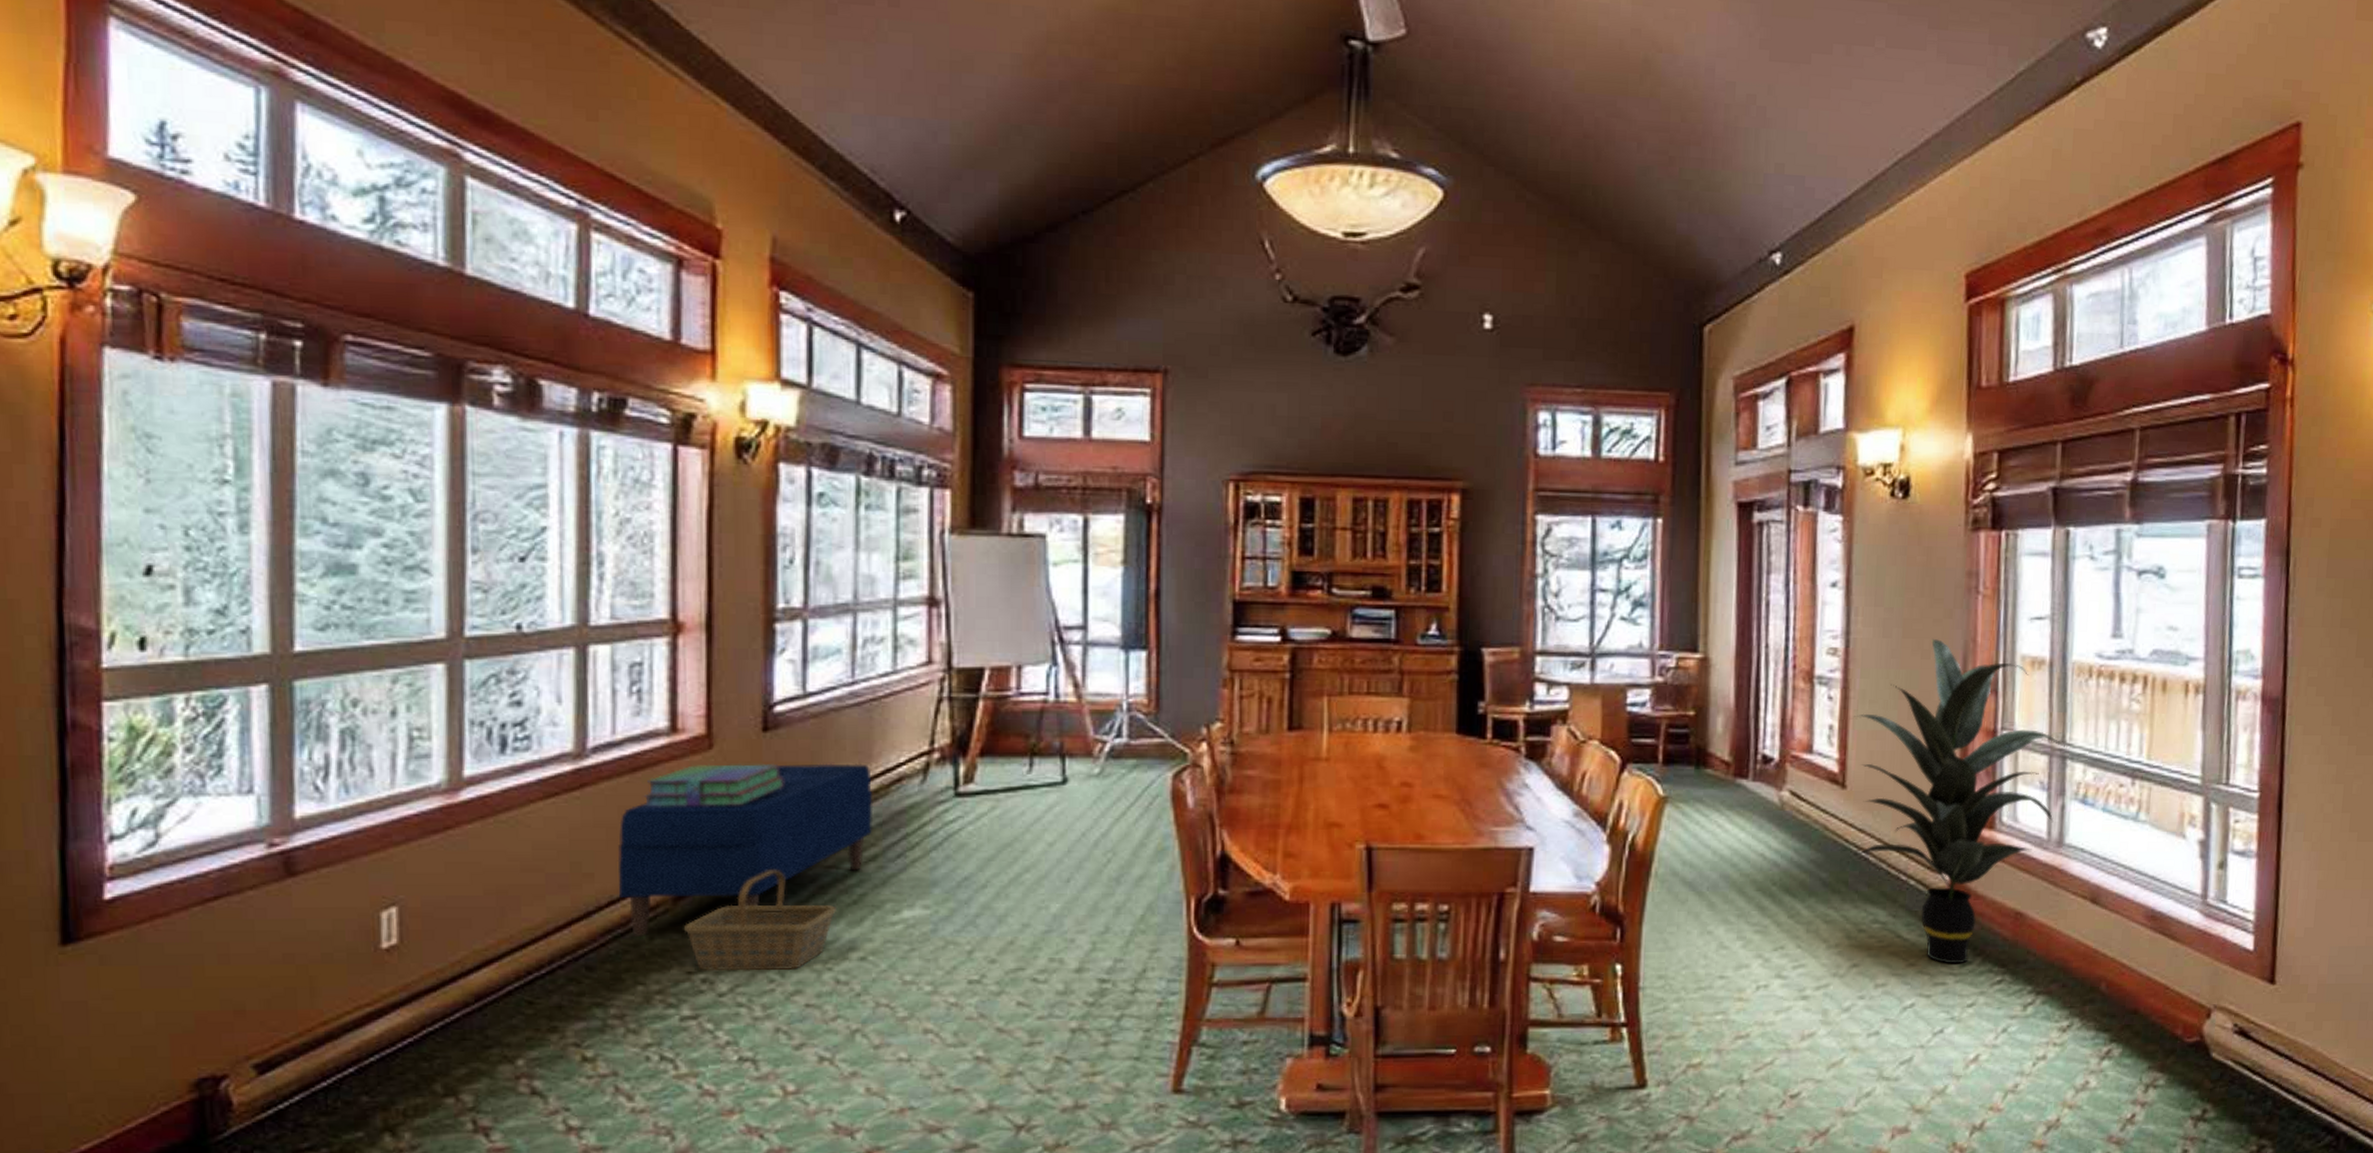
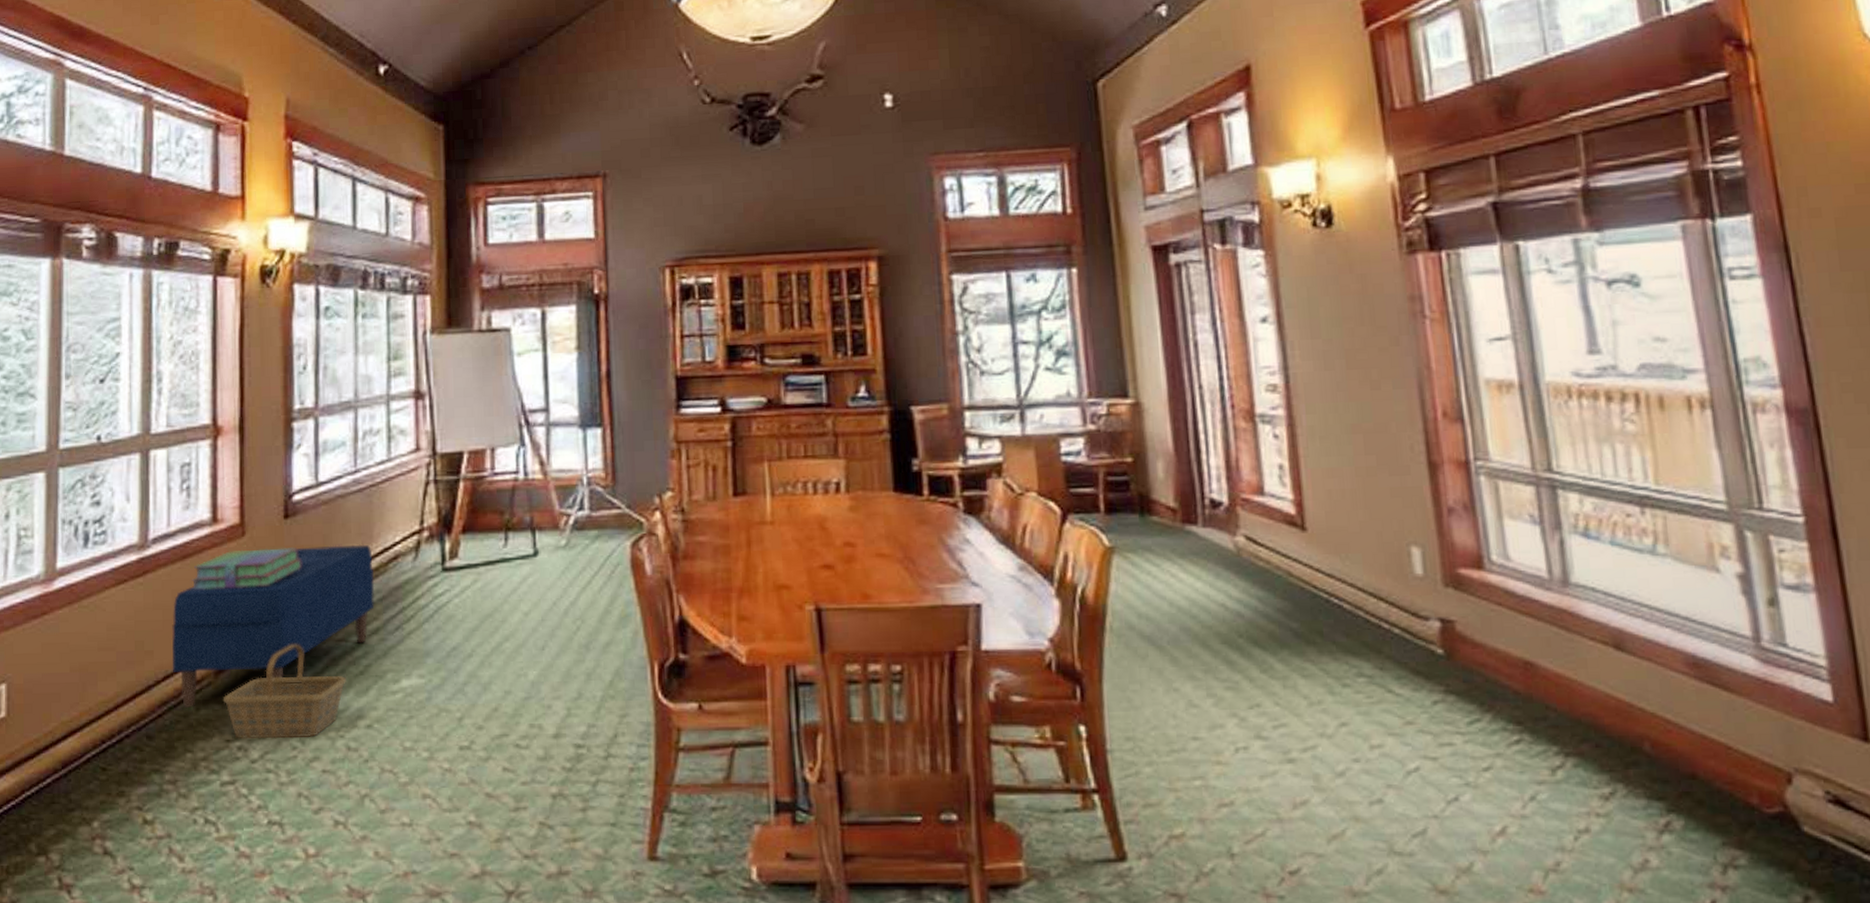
indoor plant: present [1854,639,2070,964] -> none [1305,368,1559,722]

